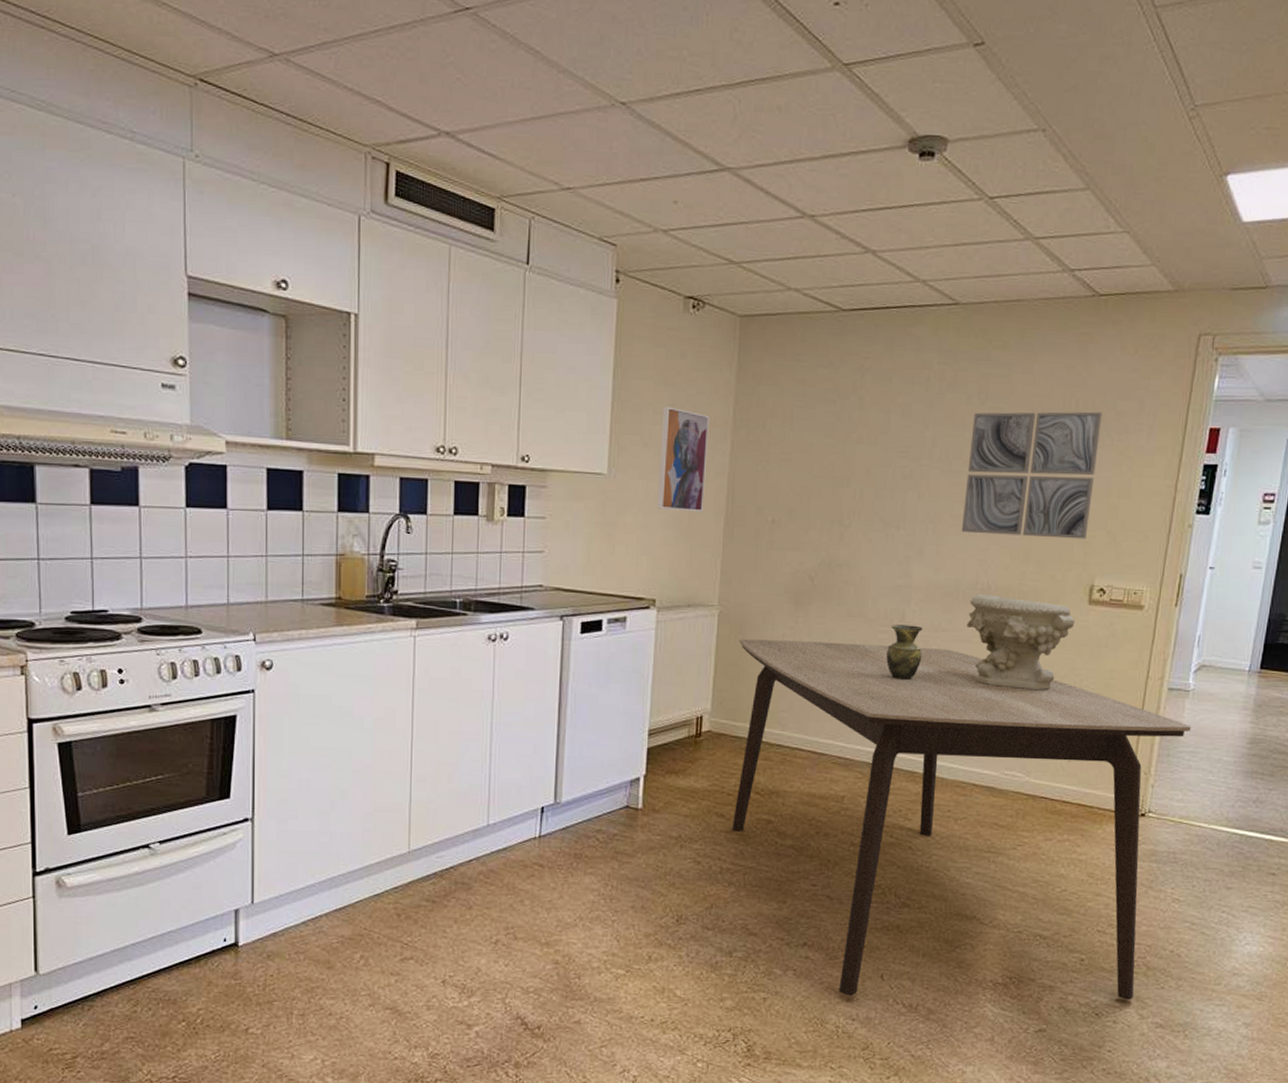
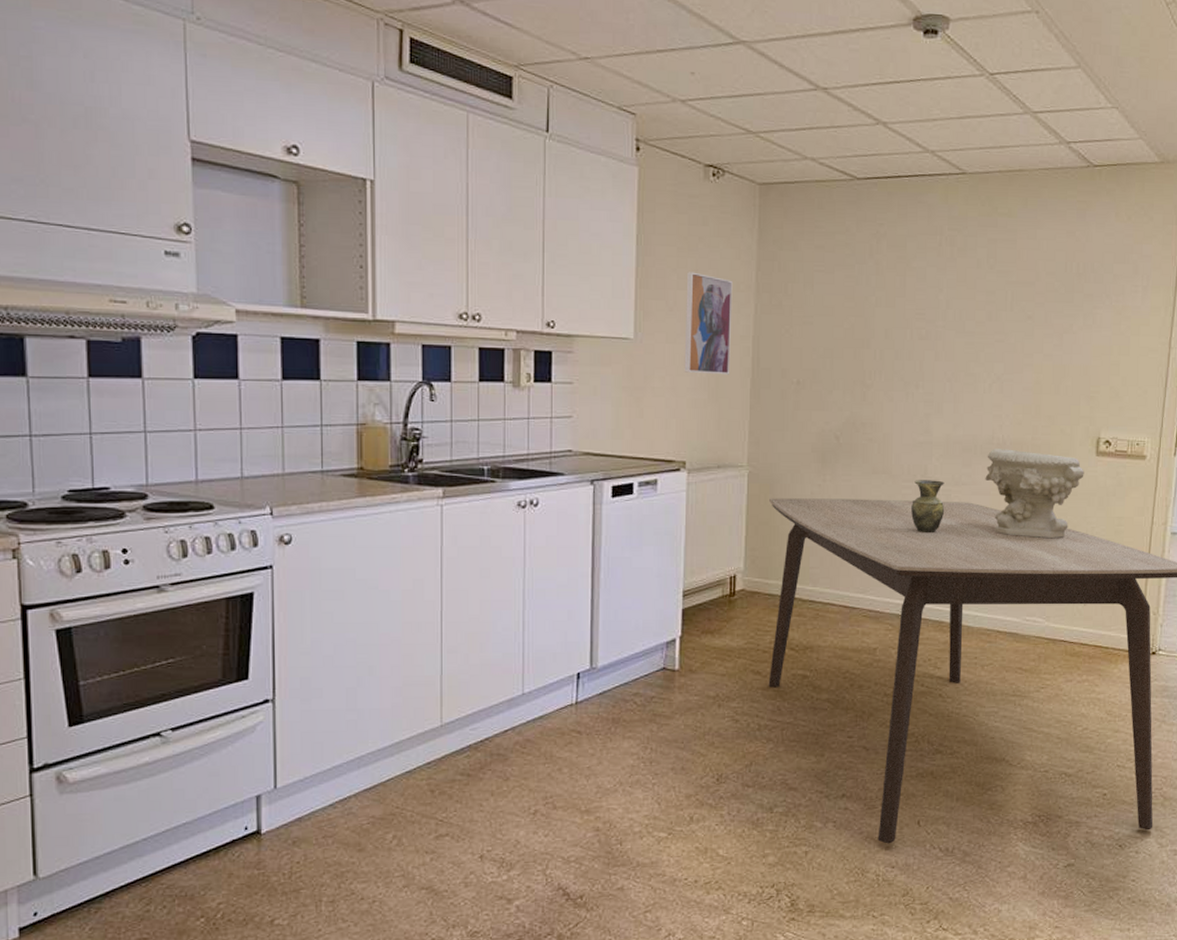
wall art: present [961,411,1102,539] -> none [976,274,1101,394]

